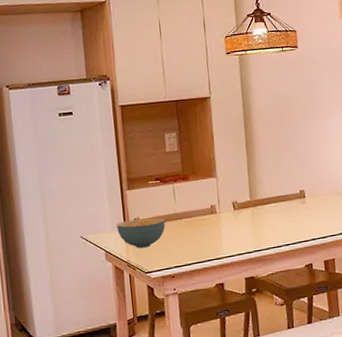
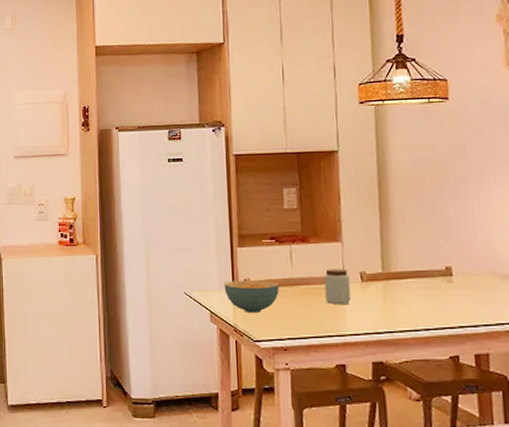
peanut butter: none [203,200,226,233] -> present [324,268,351,305]

